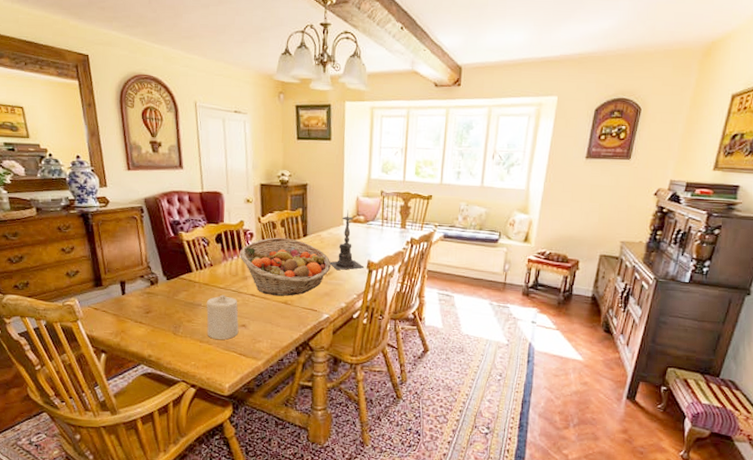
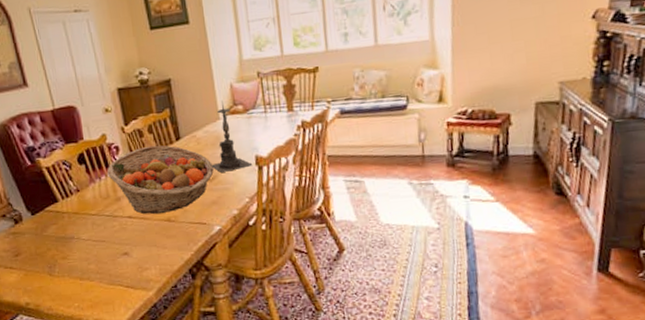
candle: present [206,294,239,340] -> none [79,222,122,274]

